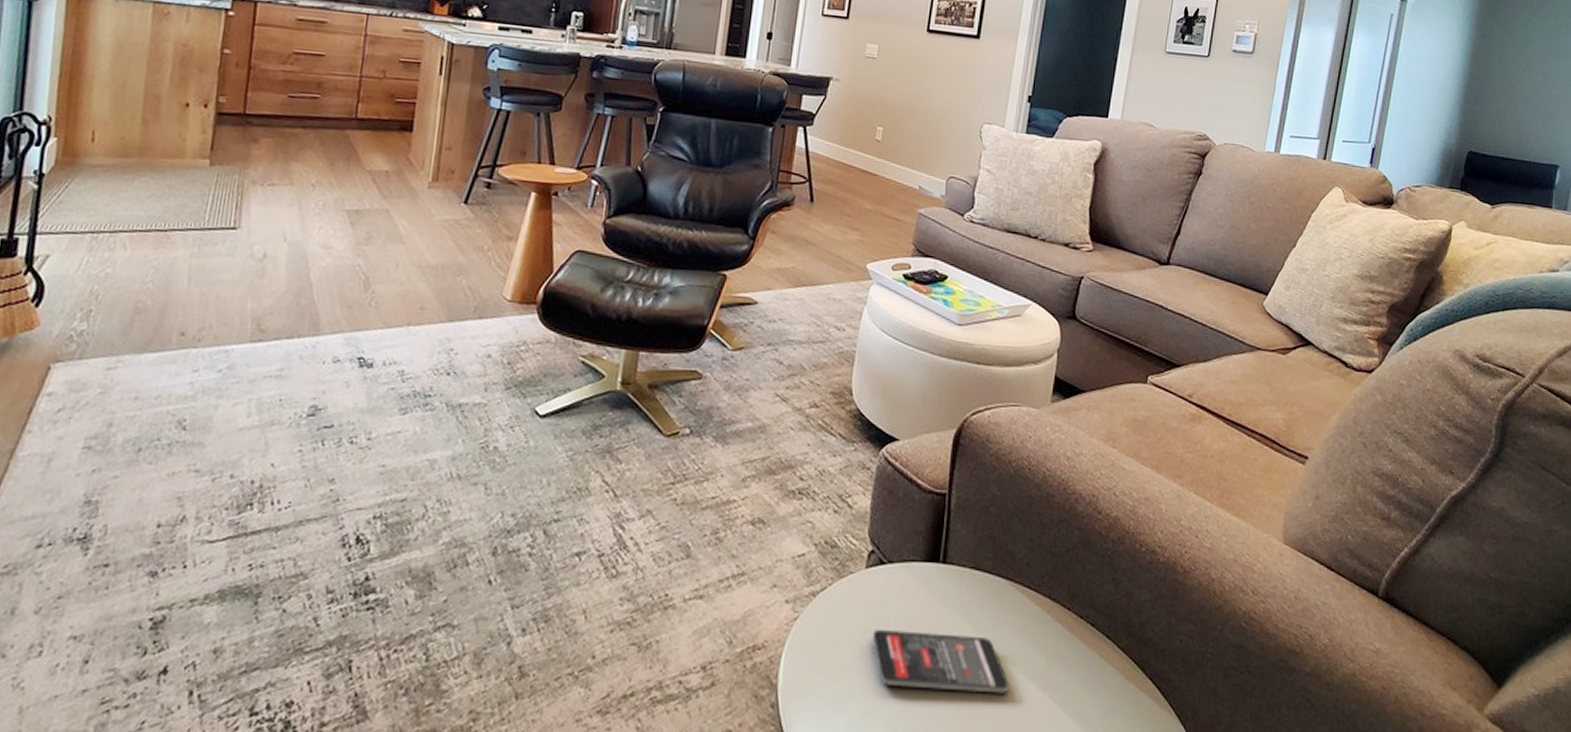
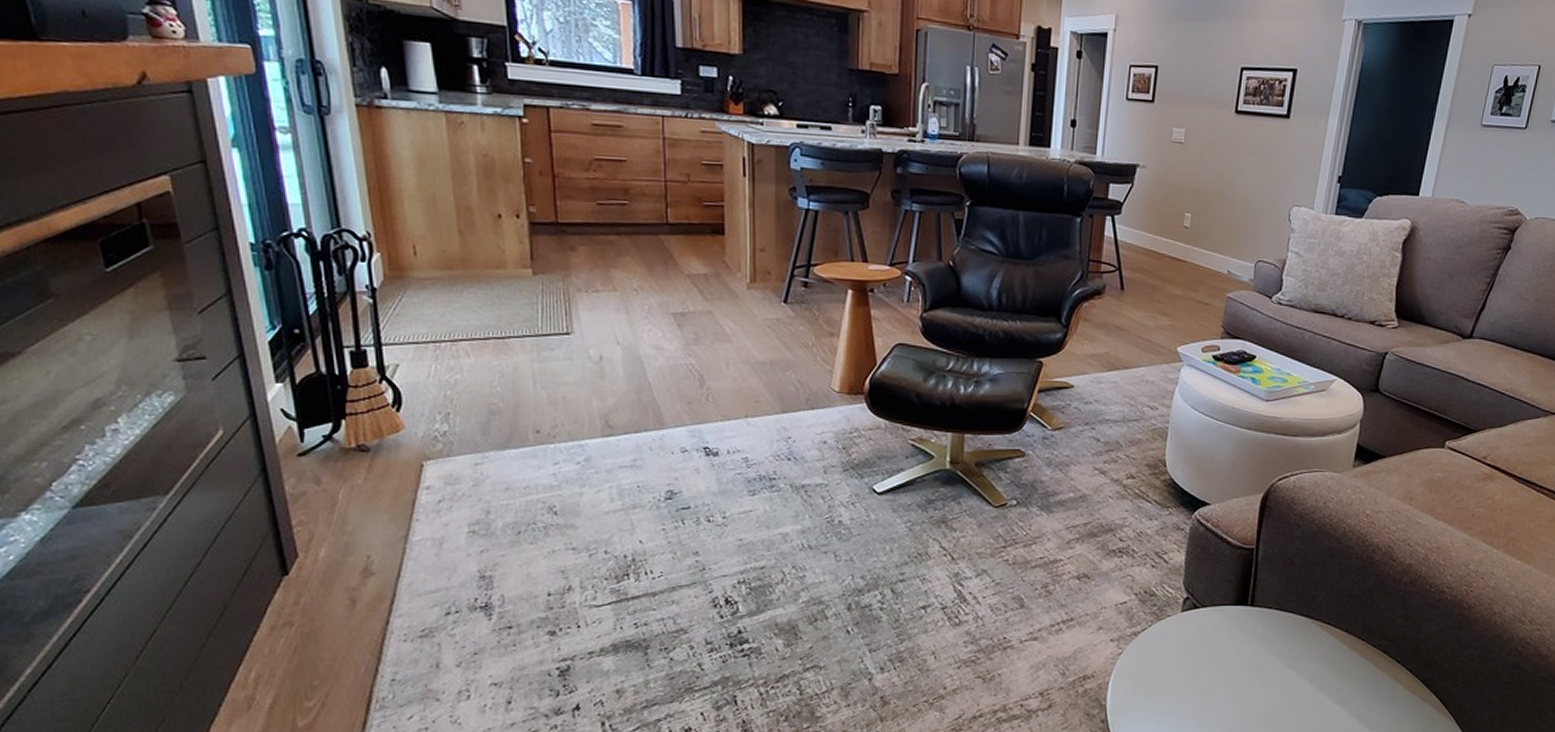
smartphone: present [872,629,1009,694] -> none [1188,660,1308,708]

